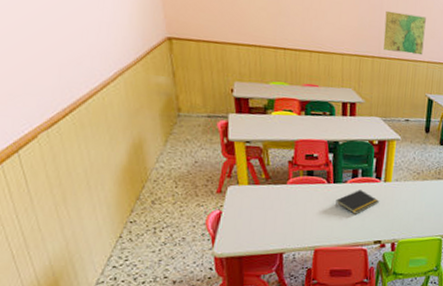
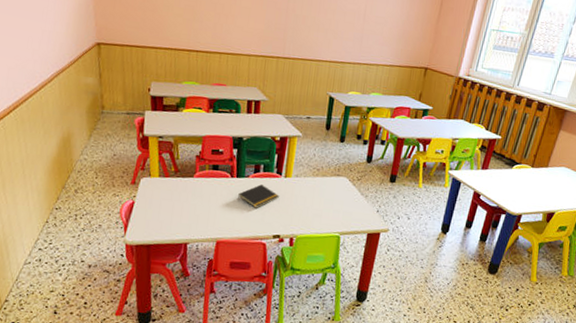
map: present [383,10,426,55] -> none [287,13,329,55]

